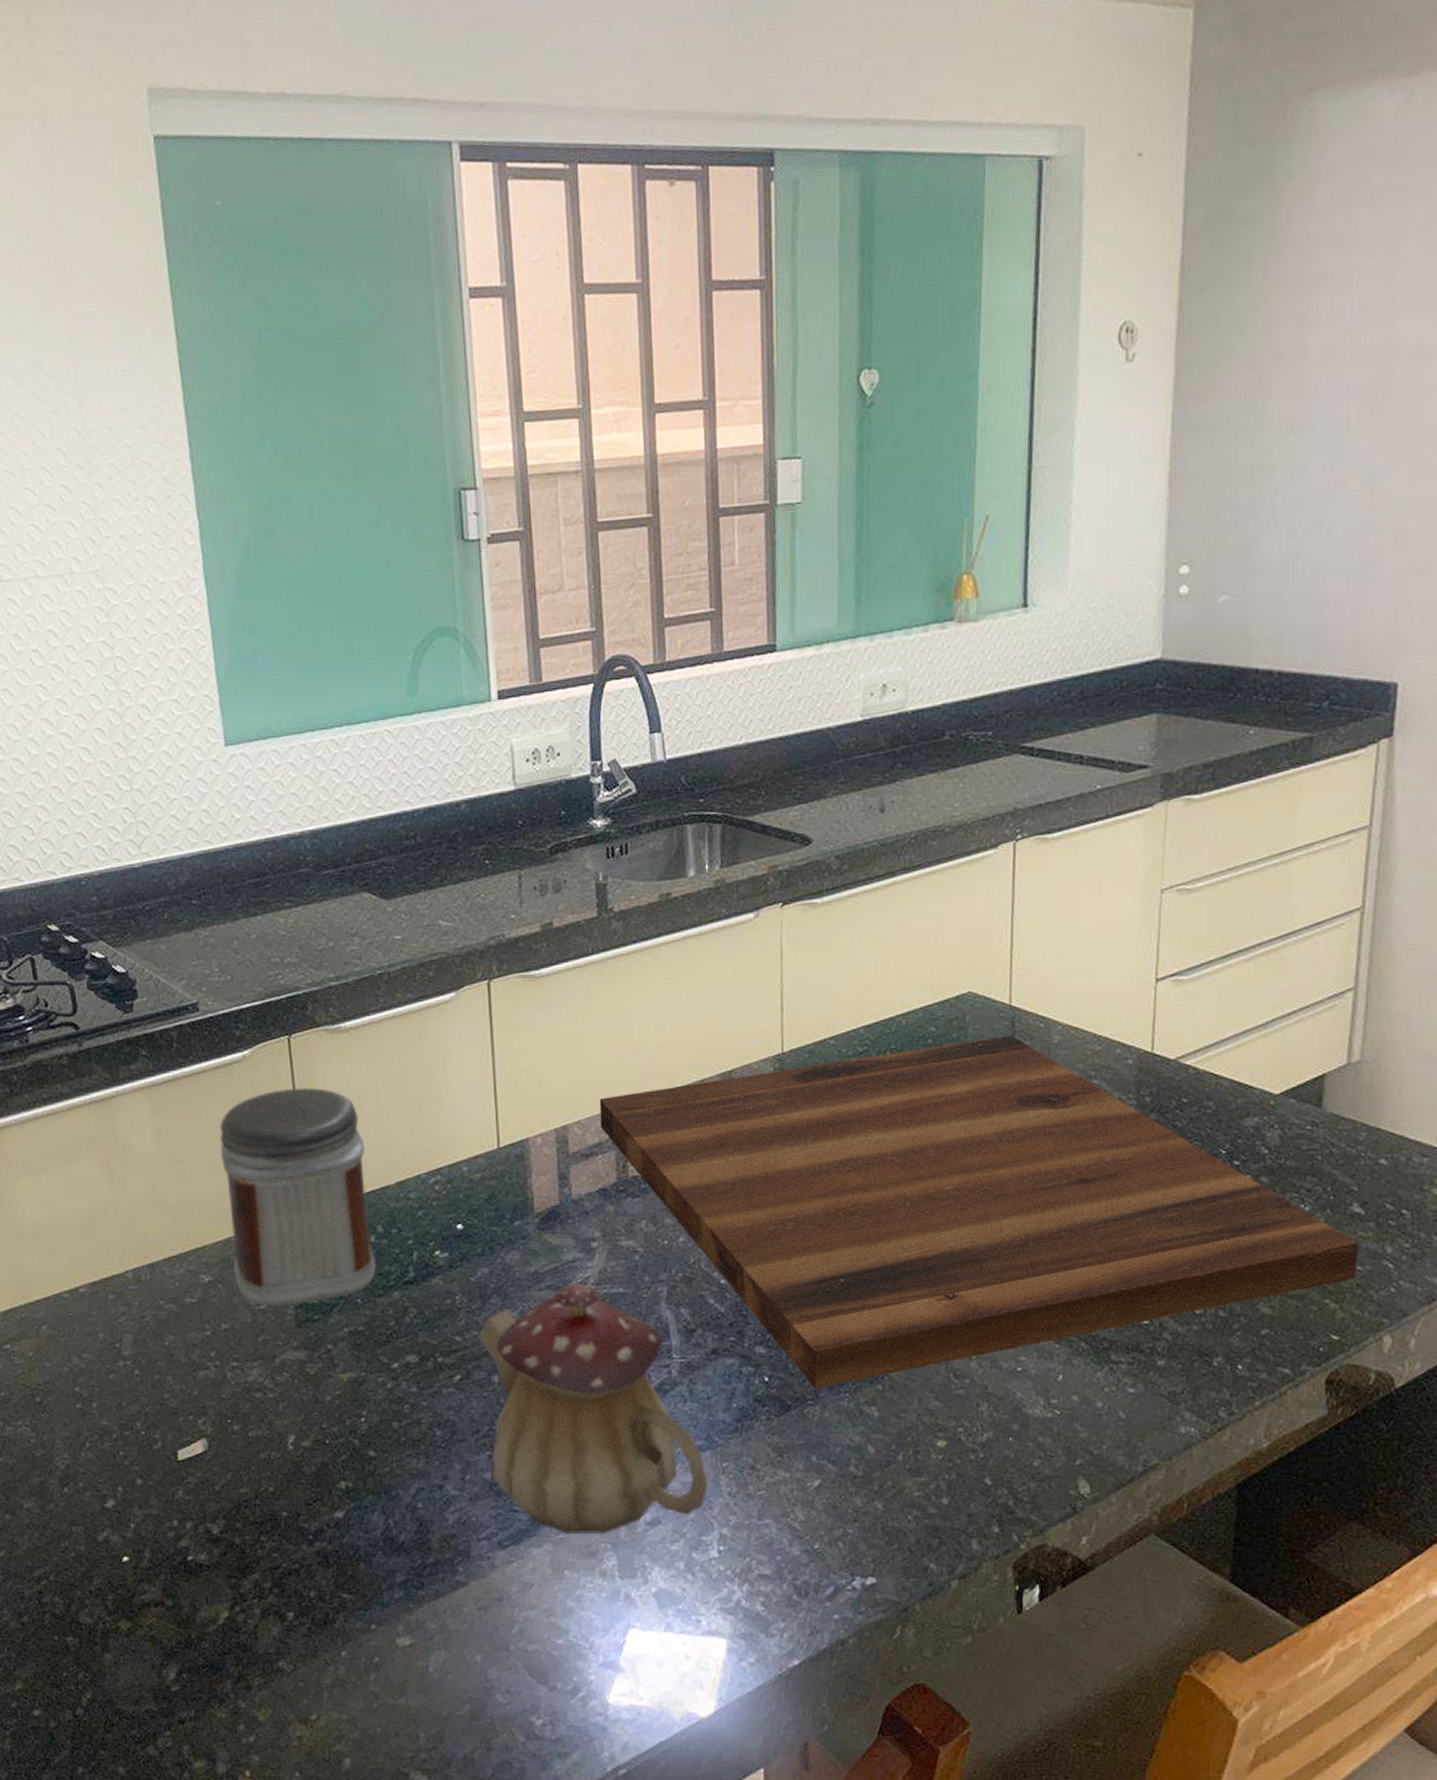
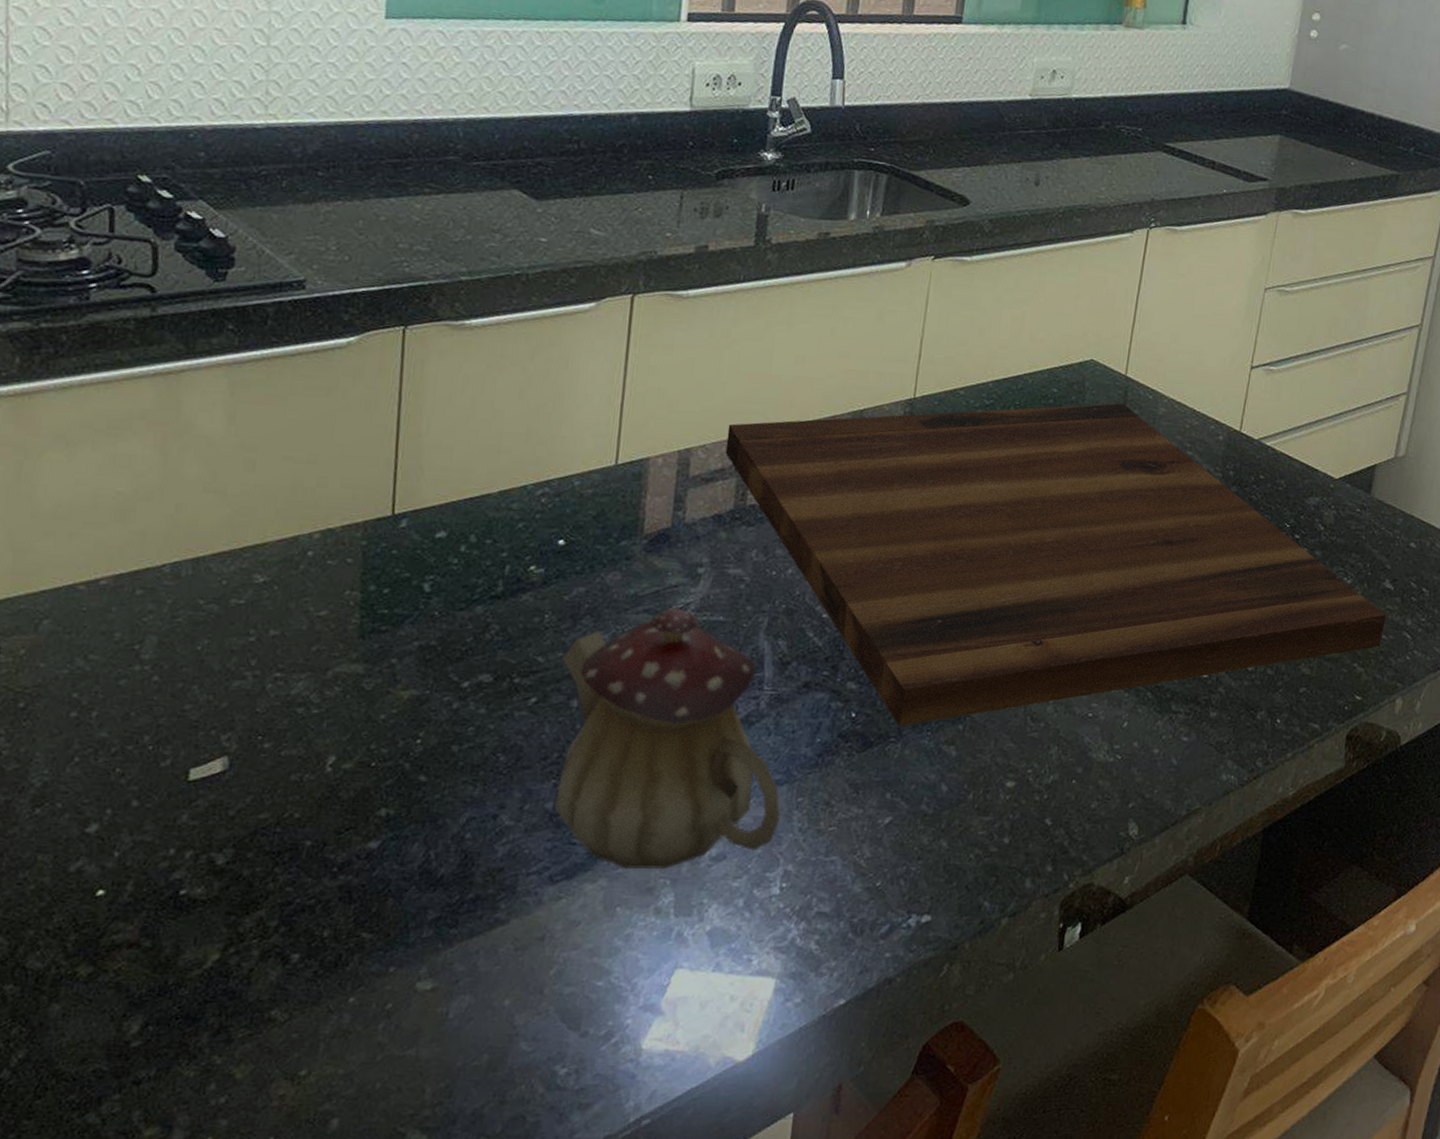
jar: present [219,1087,376,1307] -> none [295,381,471,615]

